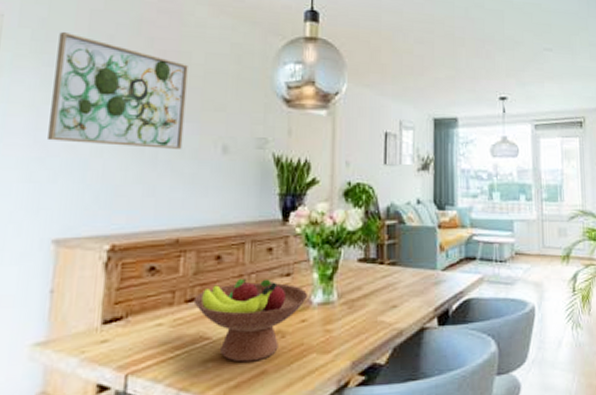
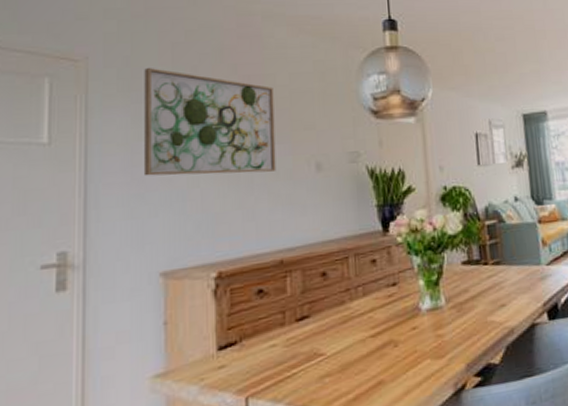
fruit bowl: present [193,278,309,363] -> none [304,290,417,376]

